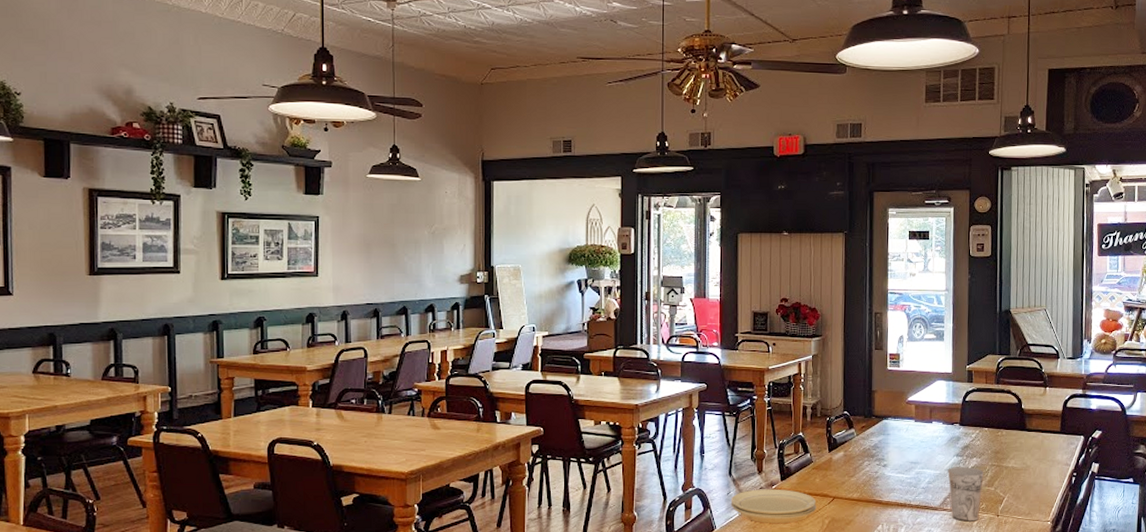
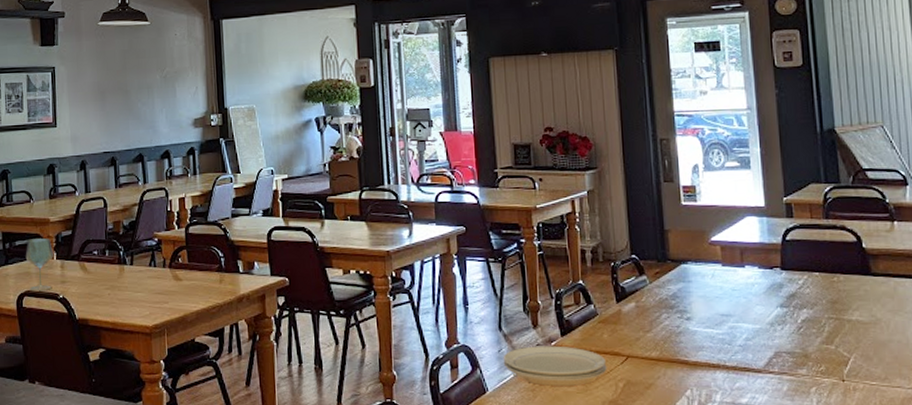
wine glass: none [279,386,309,439] -> present [25,238,53,292]
cup: present [947,467,984,522] -> none [770,320,820,387]

